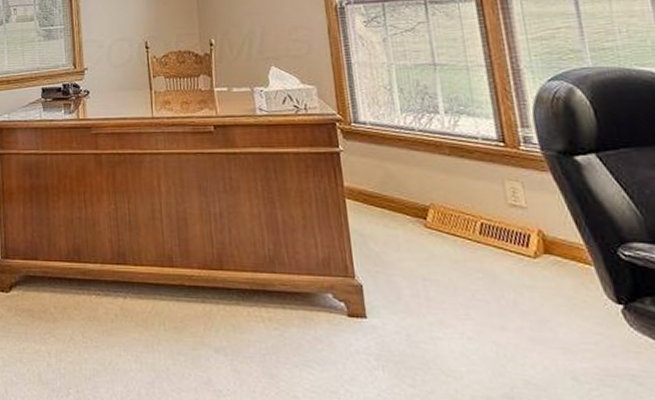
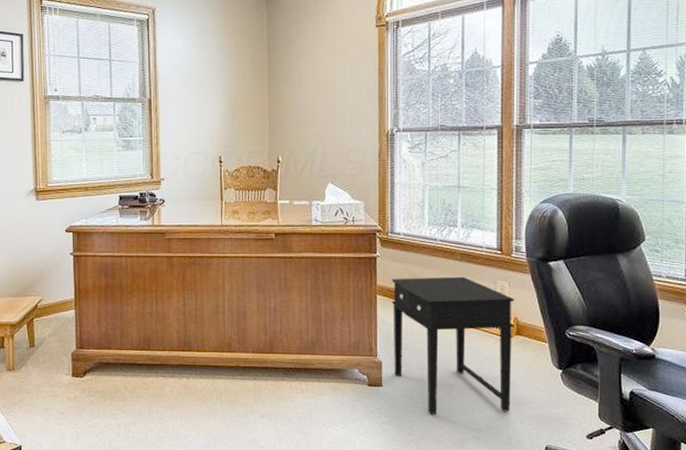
side table: none [362,175,554,362] -> present [391,276,515,415]

